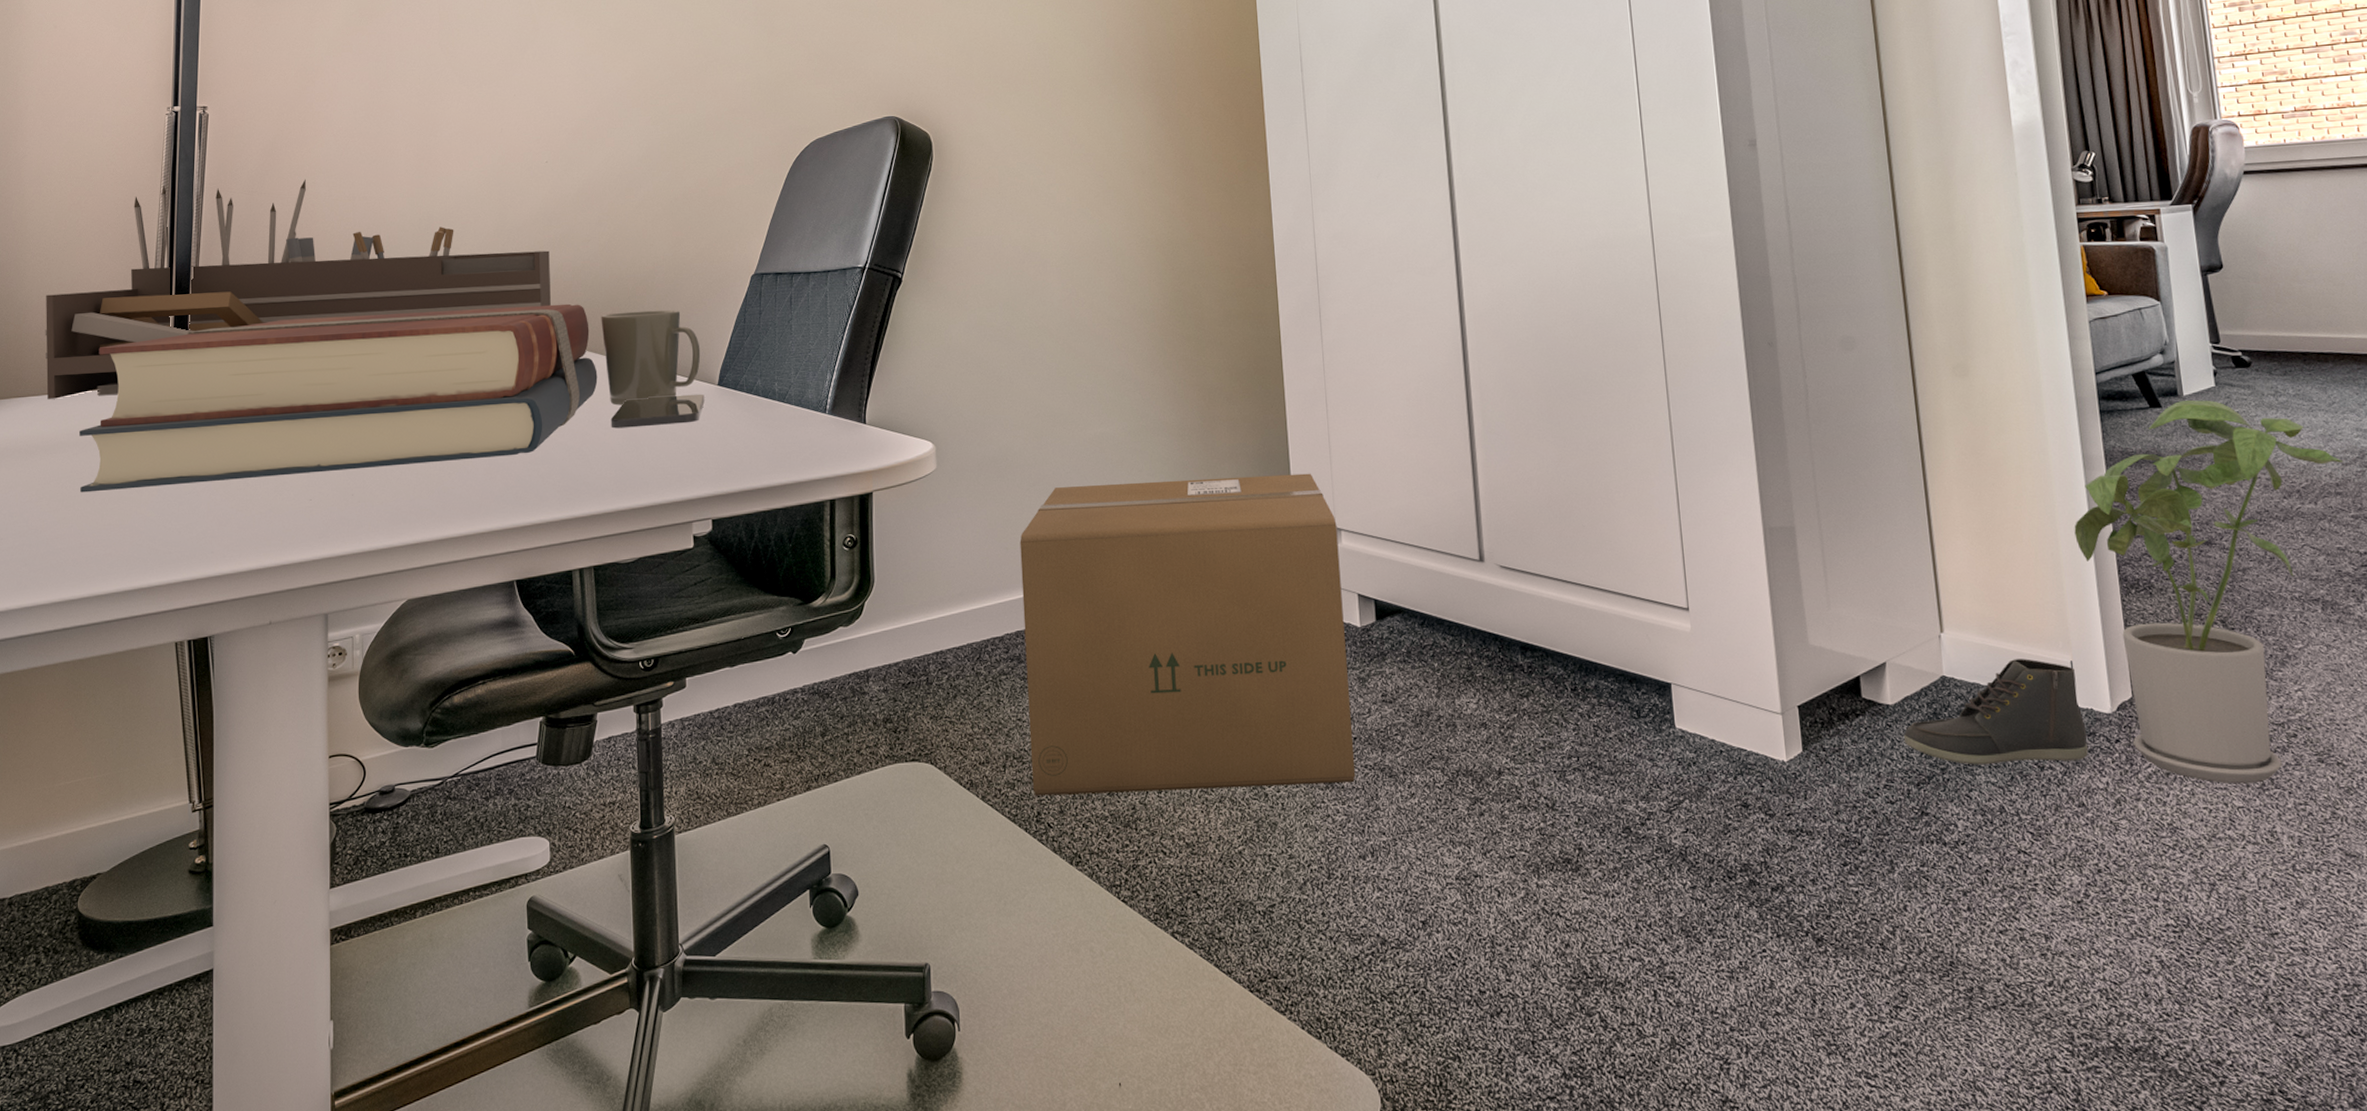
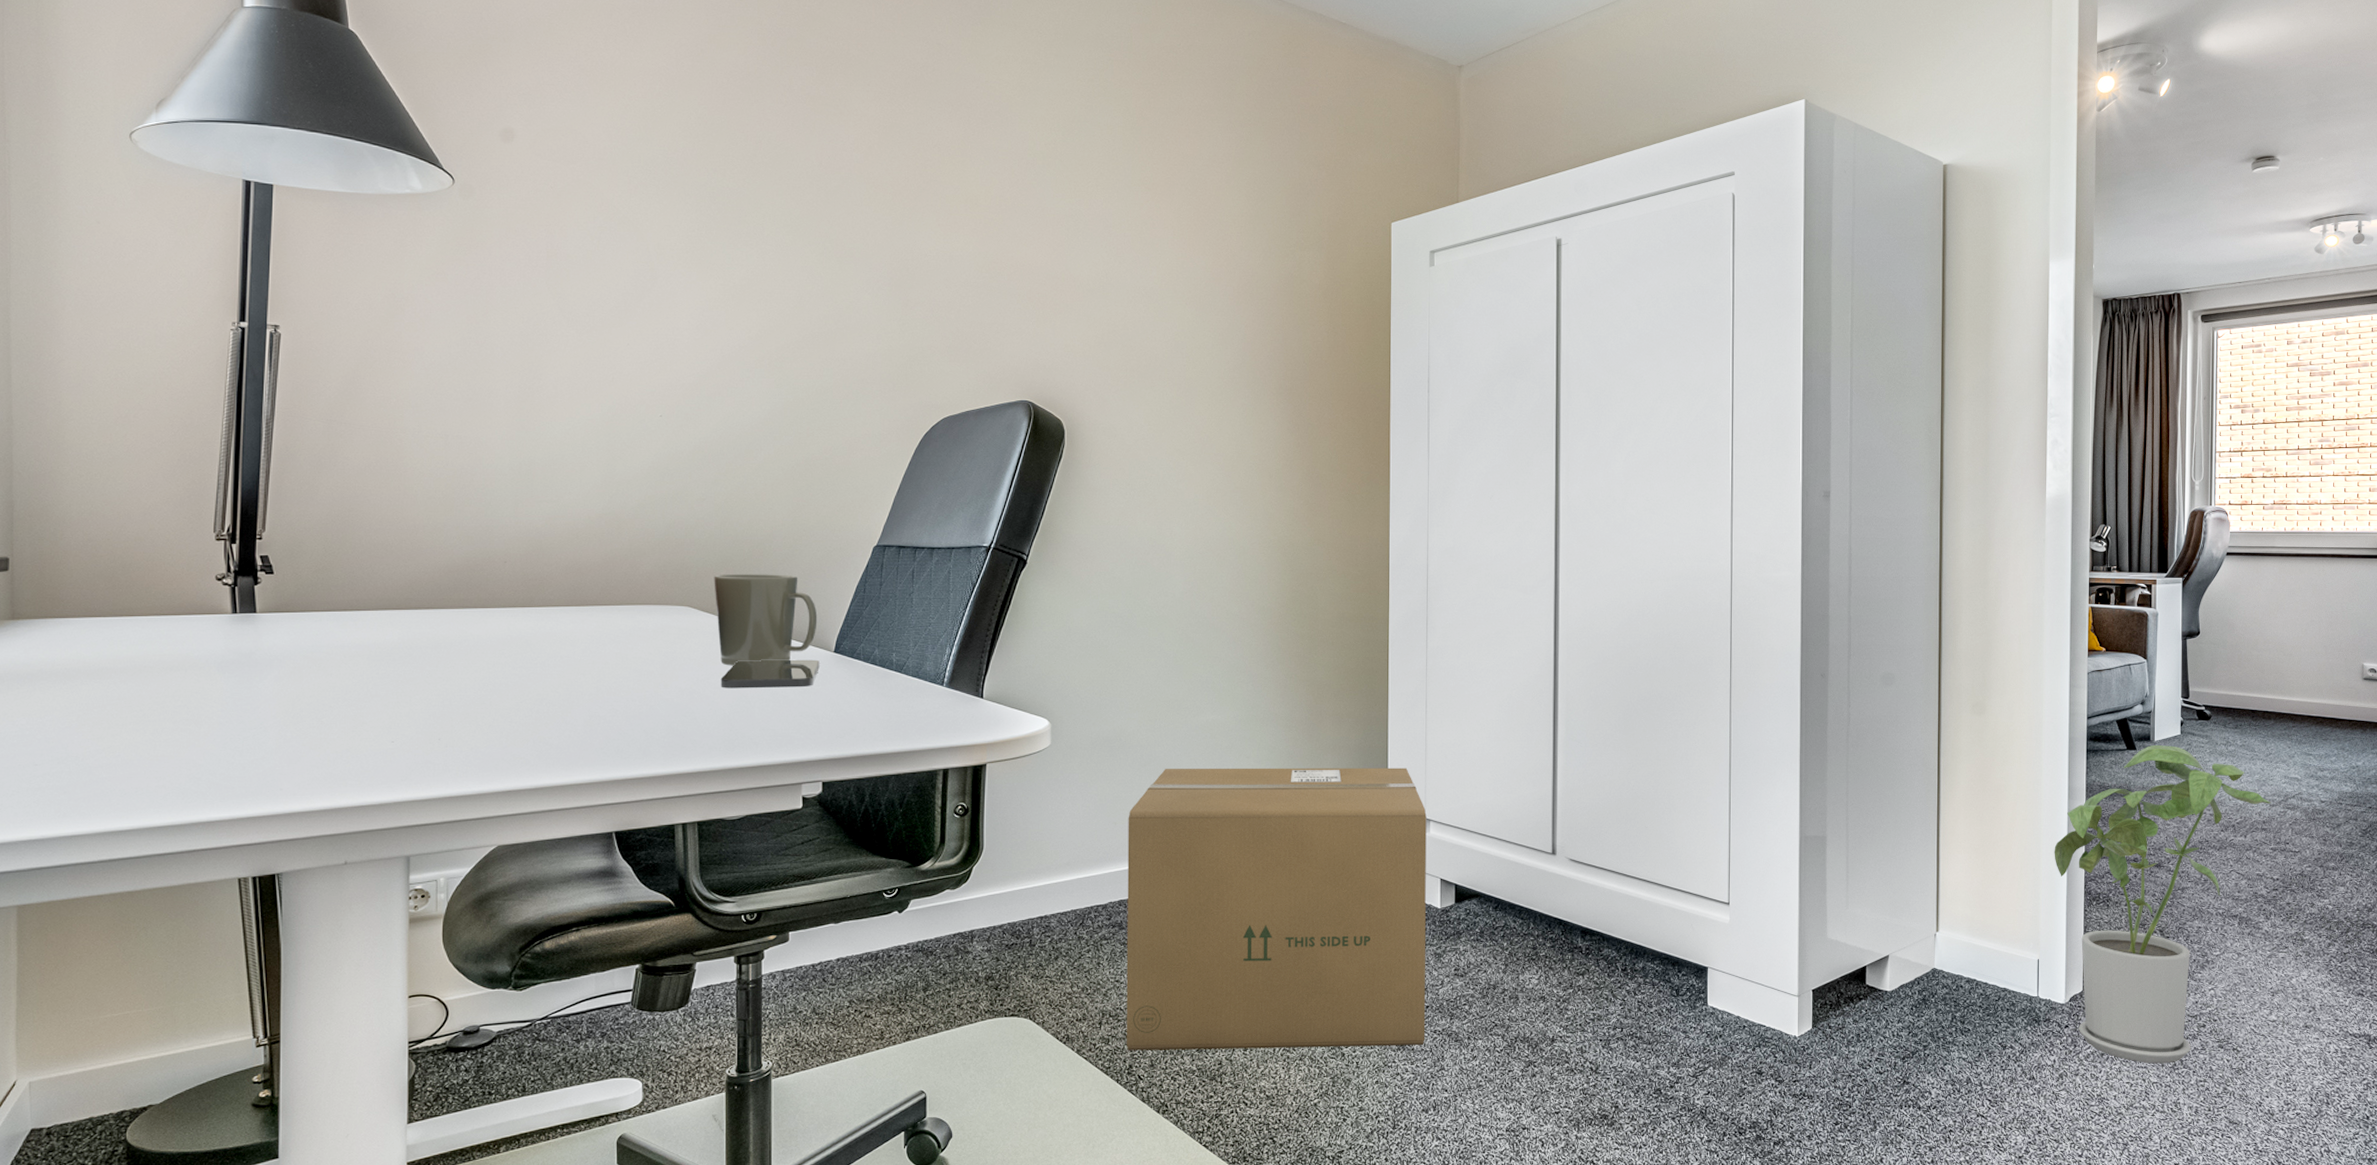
desk organizer: present [45,179,551,399] -> none [86,405,661,622]
books: present [79,303,598,493] -> none [128,556,708,722]
sneaker: present [1903,659,2088,765] -> none [1896,956,2043,1044]

